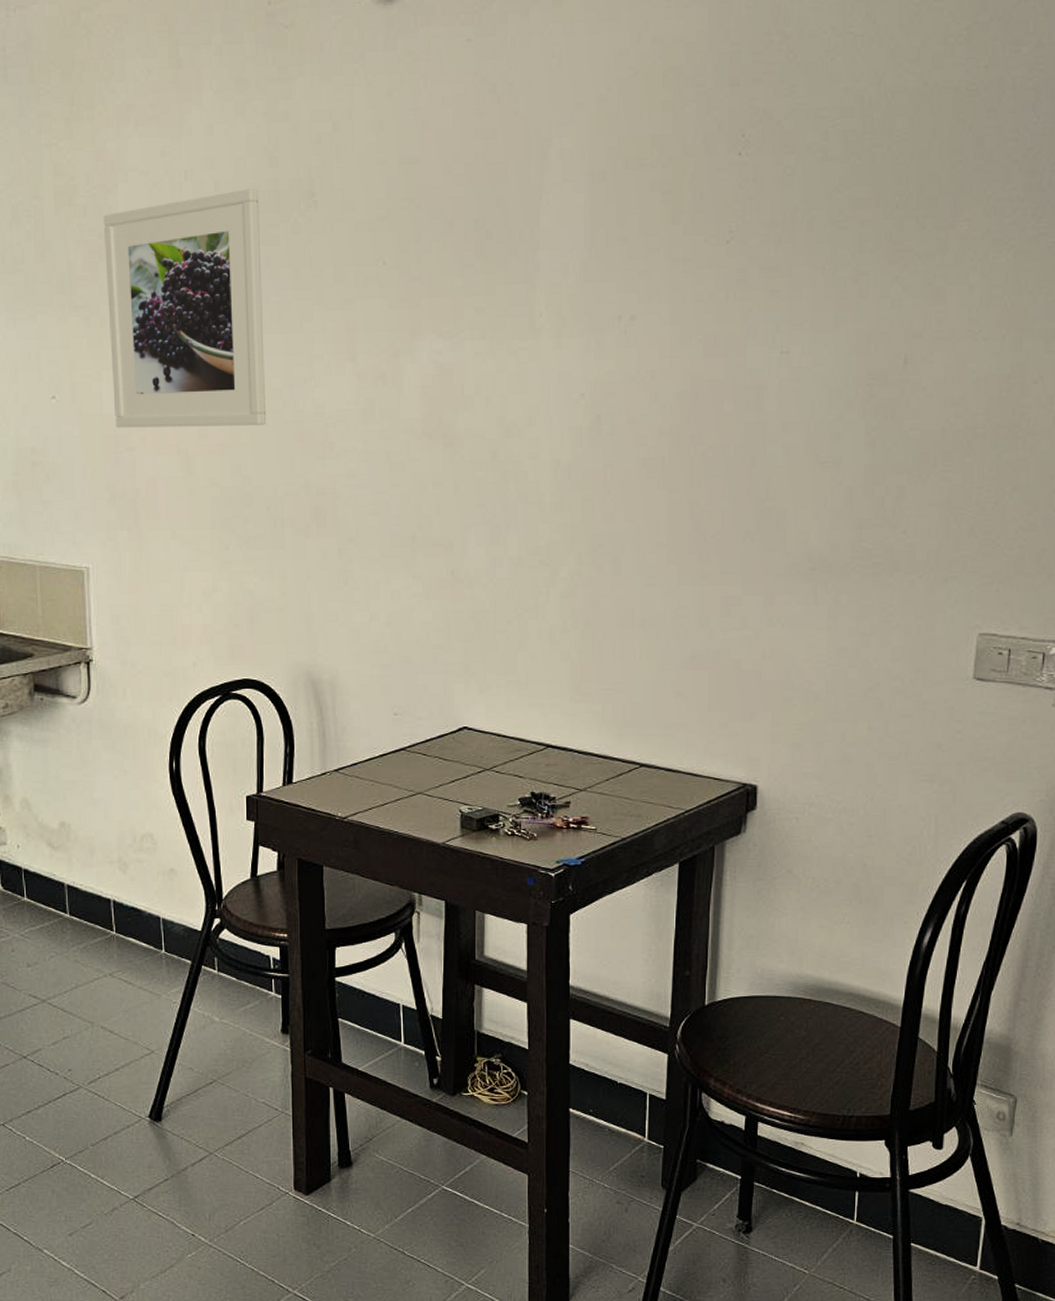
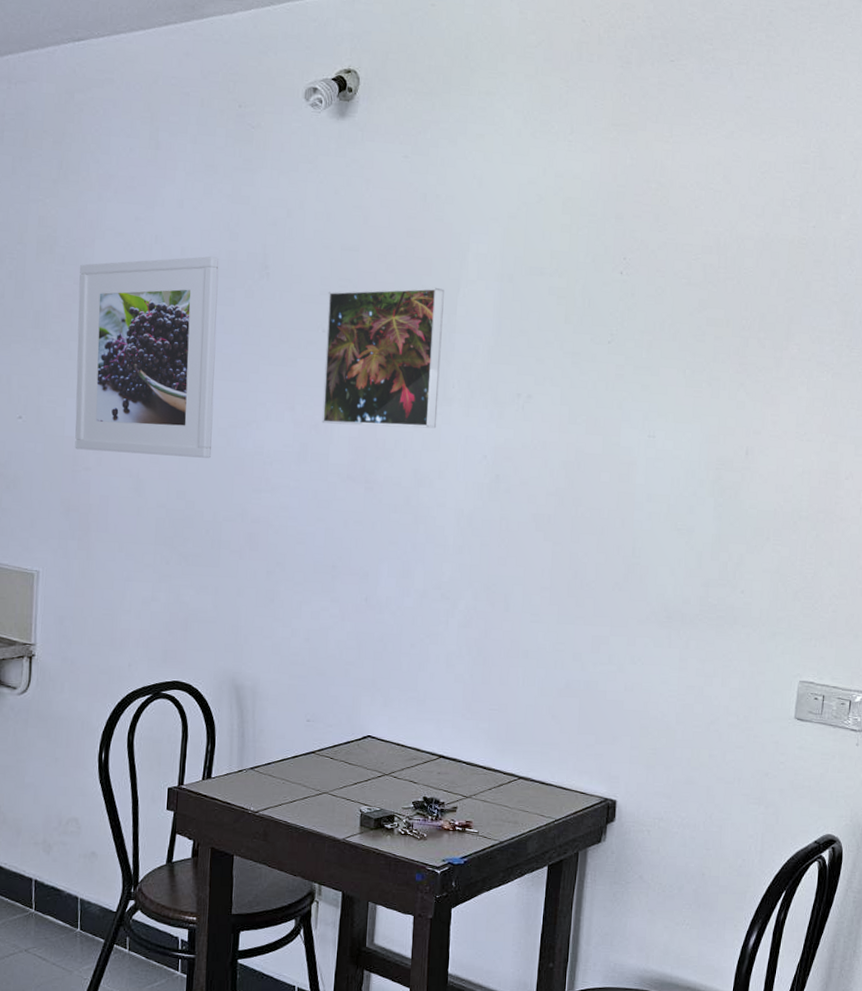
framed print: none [386,196,524,373] -> present [322,287,444,429]

